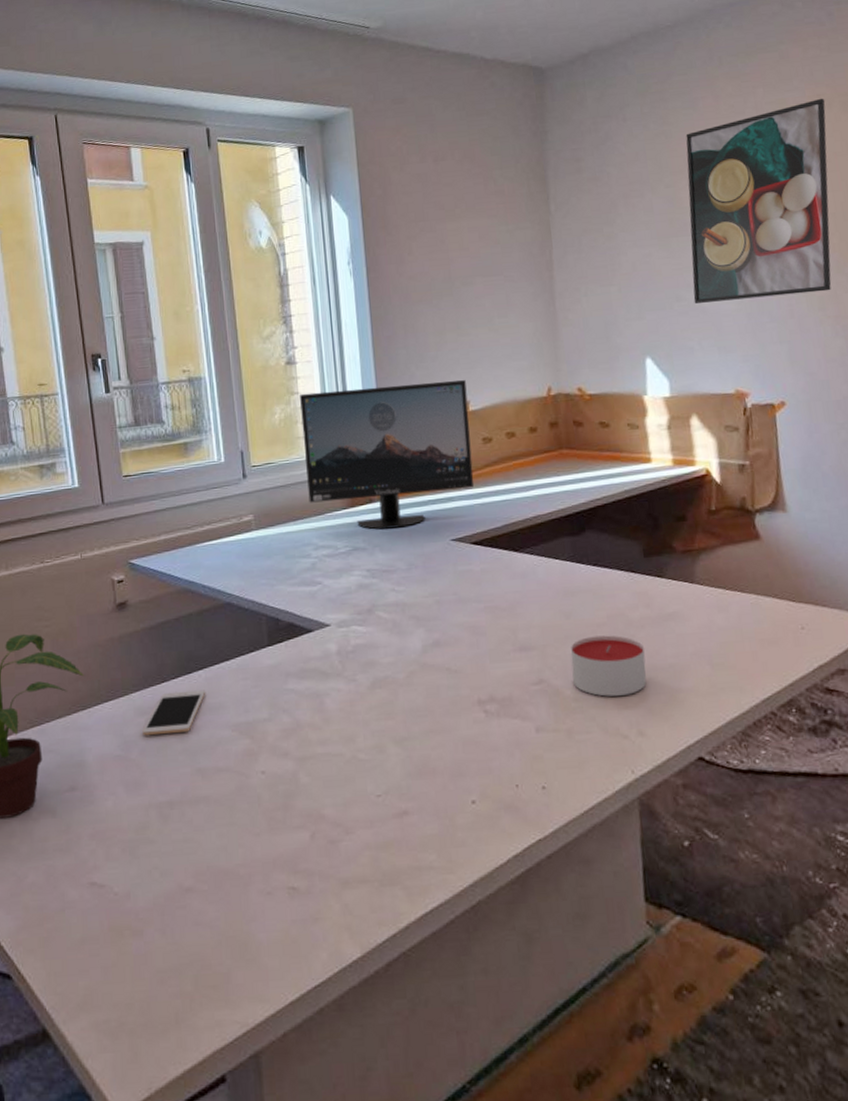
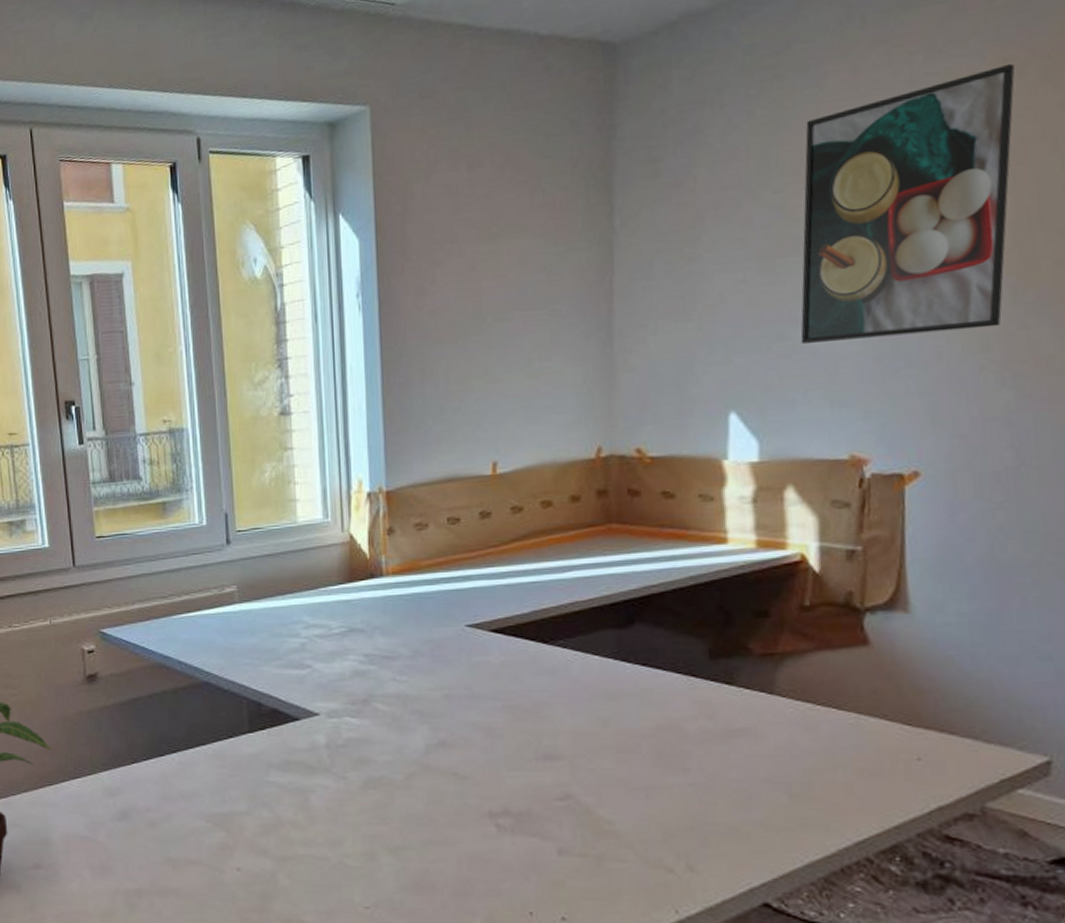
cell phone: present [142,689,206,736] -> none [110,774,179,819]
monitor: present [299,379,475,530] -> none [293,435,498,609]
candle: present [570,635,647,697] -> none [606,749,703,822]

